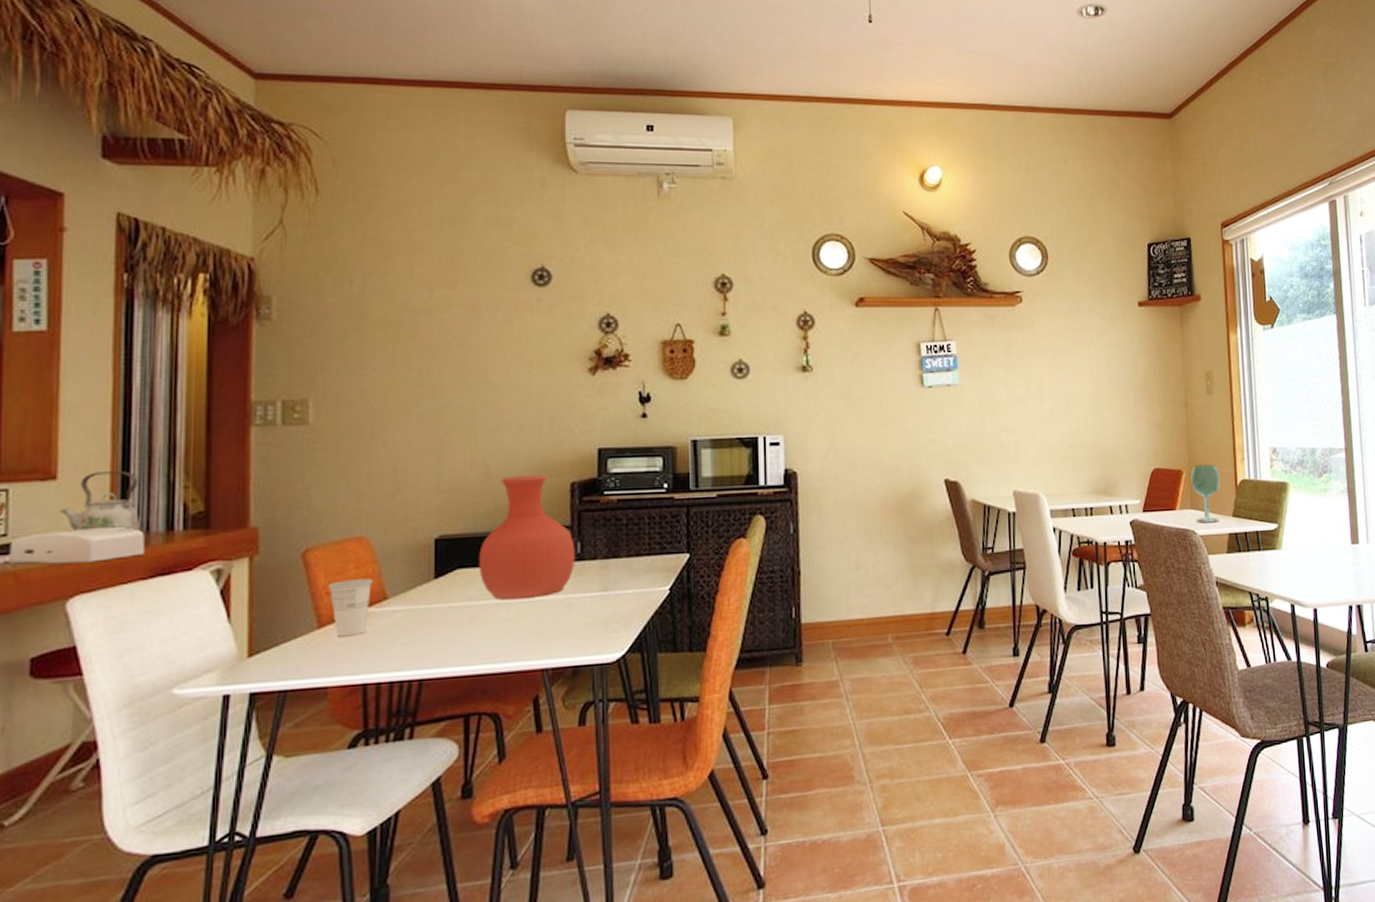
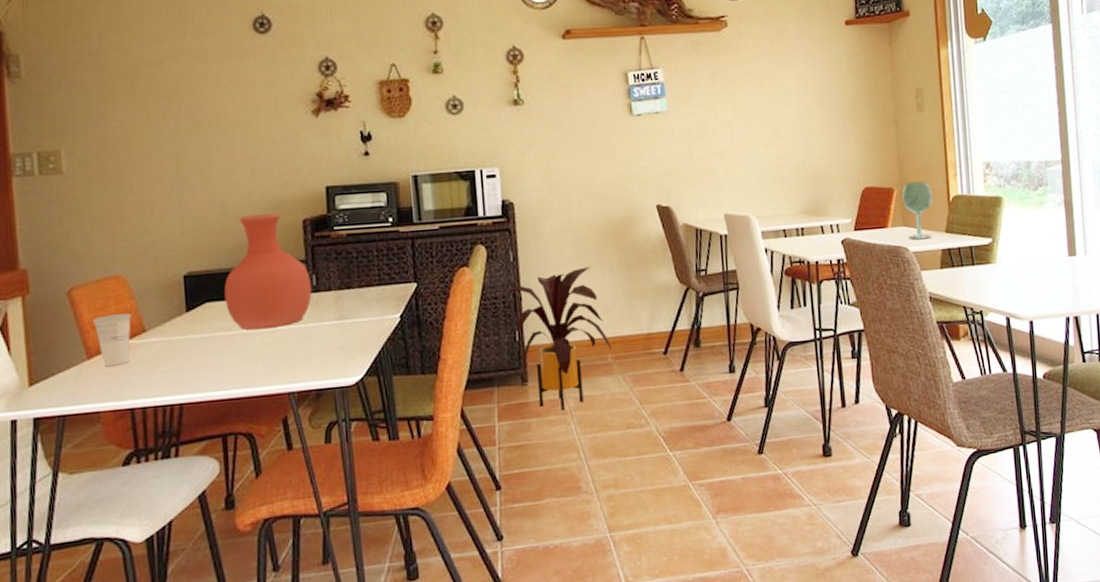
house plant: none [774,541,892,694] -> present [496,267,612,411]

